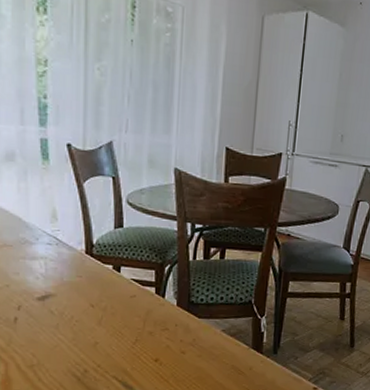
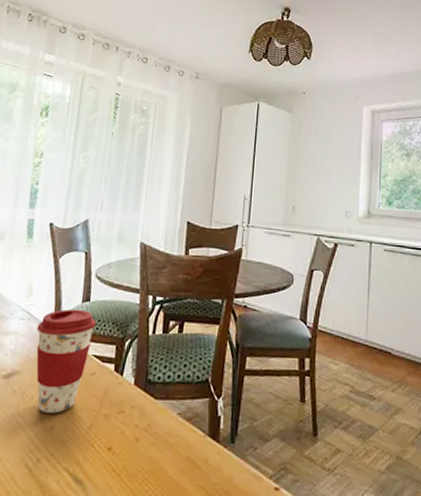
coffee cup: none [67,234,132,331] -> present [36,309,96,414]

